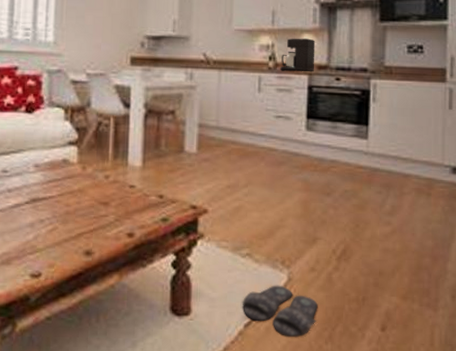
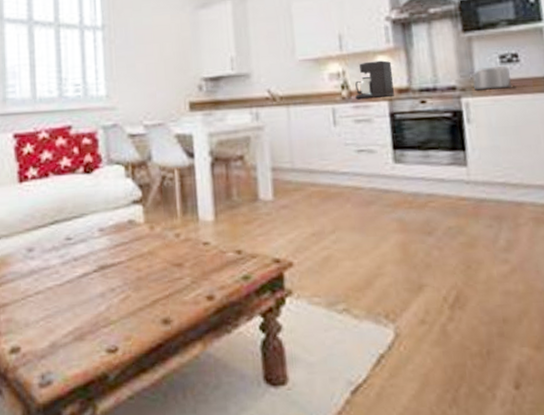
slippers: present [242,285,318,338] -> none [344,343,435,404]
toaster: none [382,54,418,77] -> present [471,65,517,92]

